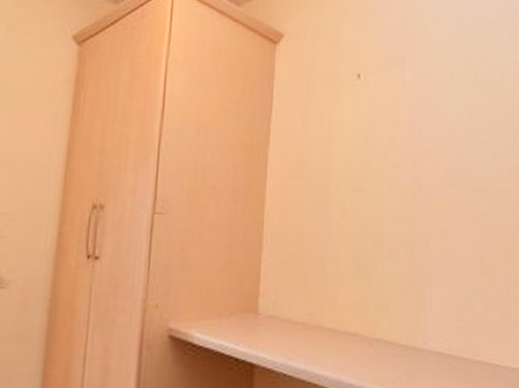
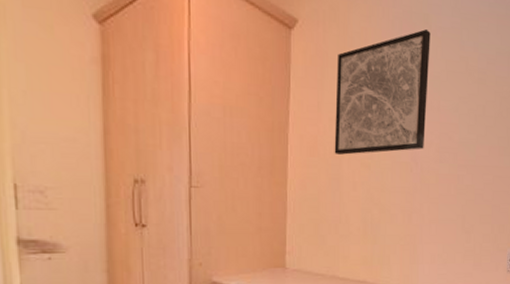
wall art: none [321,39,432,177] -> present [334,28,431,155]

